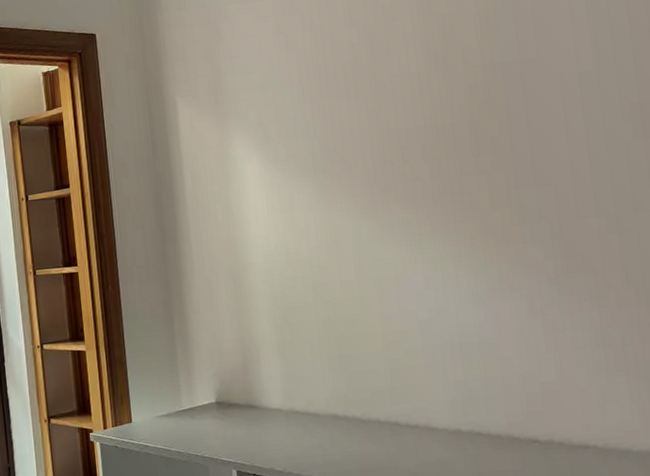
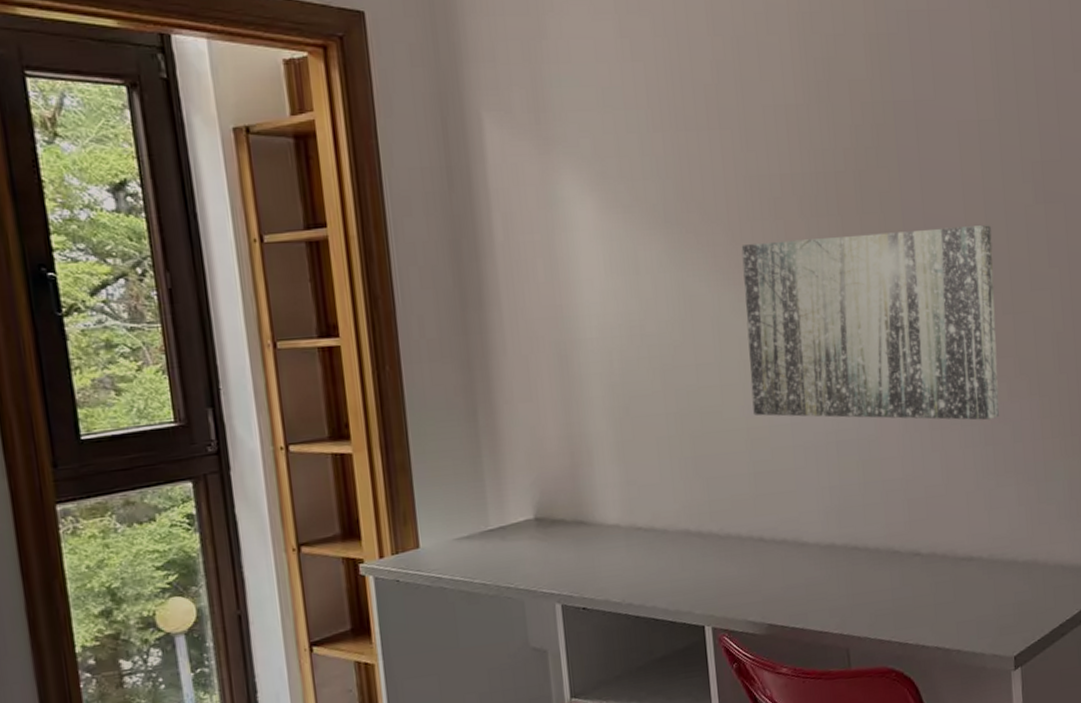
wall art: none [375,159,609,326] -> present [741,225,1000,421]

